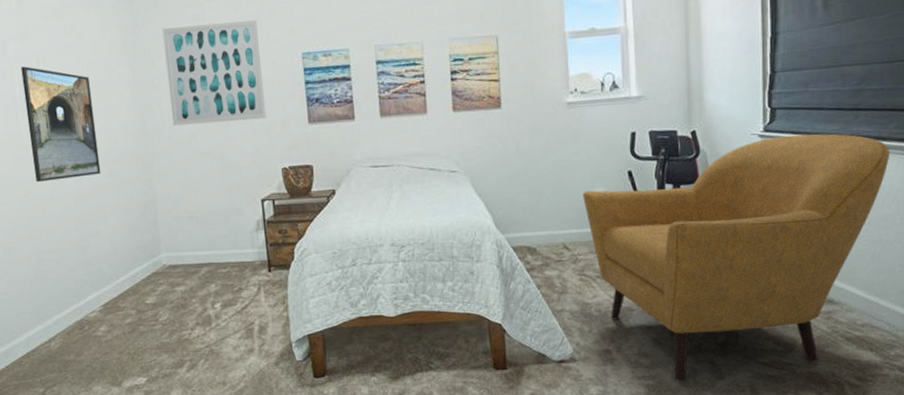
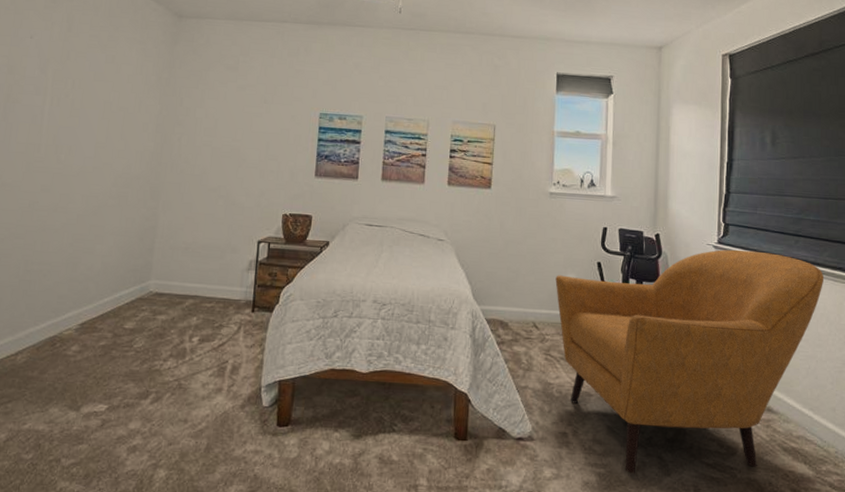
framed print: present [21,66,101,183] -> none [44,85,118,195]
wall art: present [162,20,267,126] -> none [187,72,285,167]

